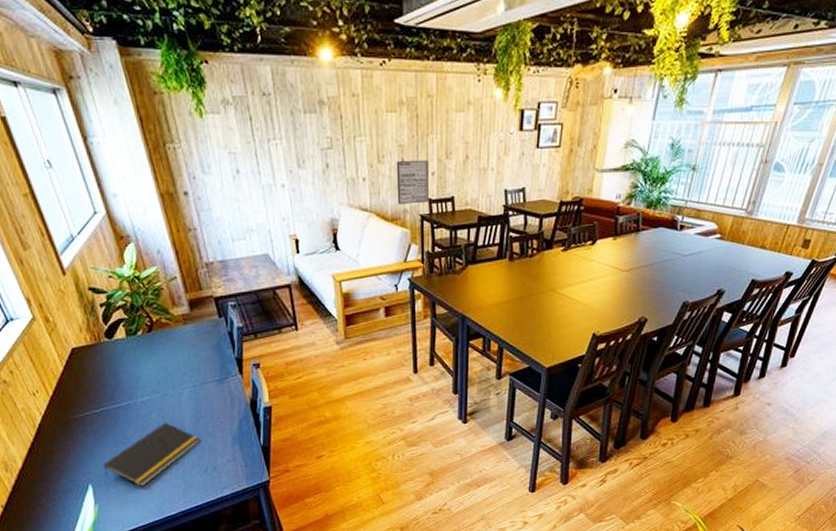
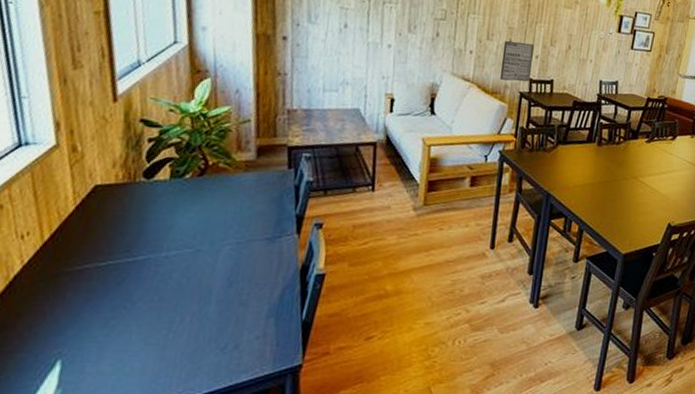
notepad: present [104,422,200,487] -> none [85,284,227,367]

